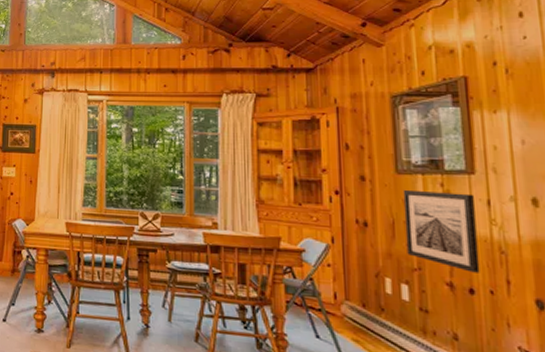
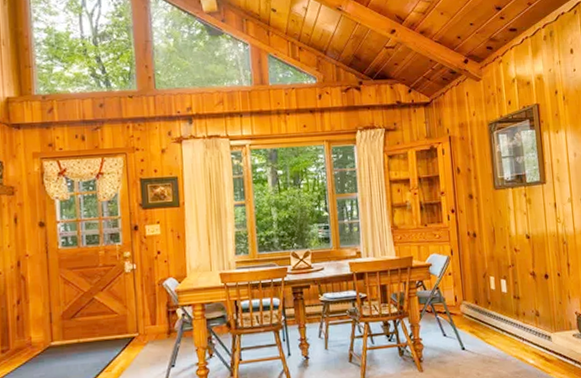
wall art: present [402,189,480,273] -> none [499,200,551,262]

